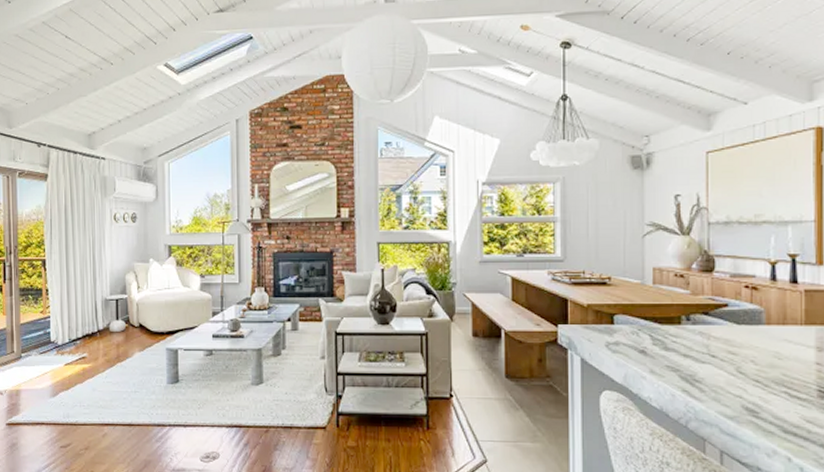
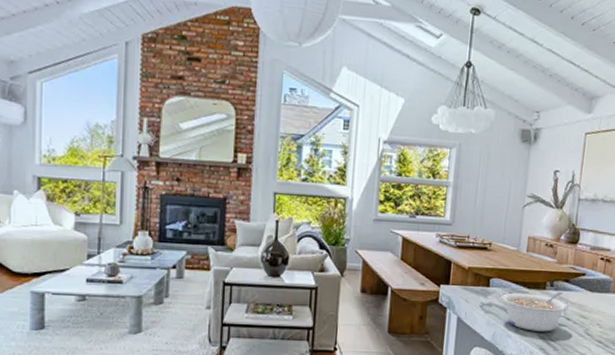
legume: none [628,325,711,372] -> present [501,291,569,332]

